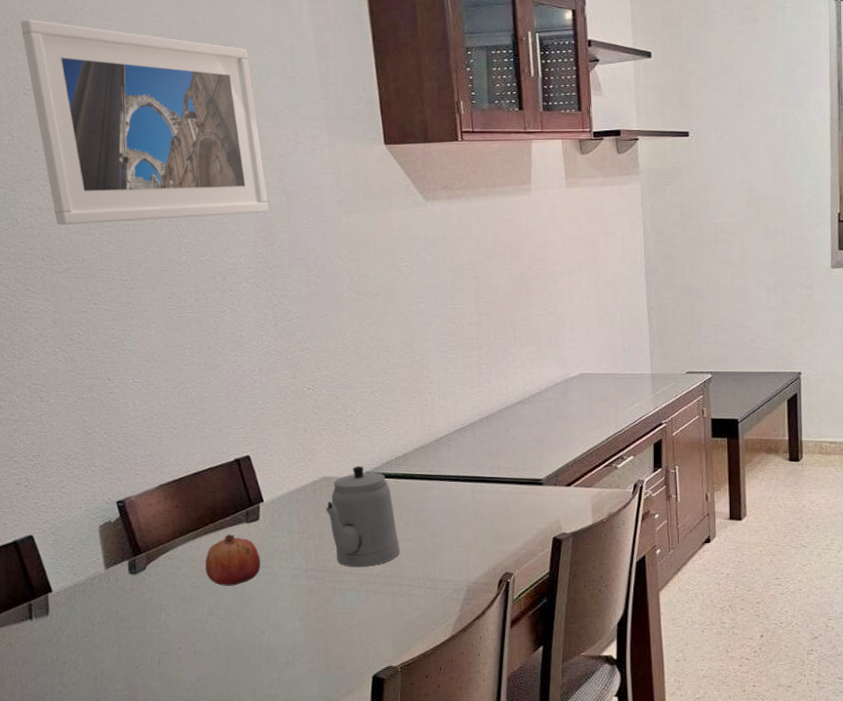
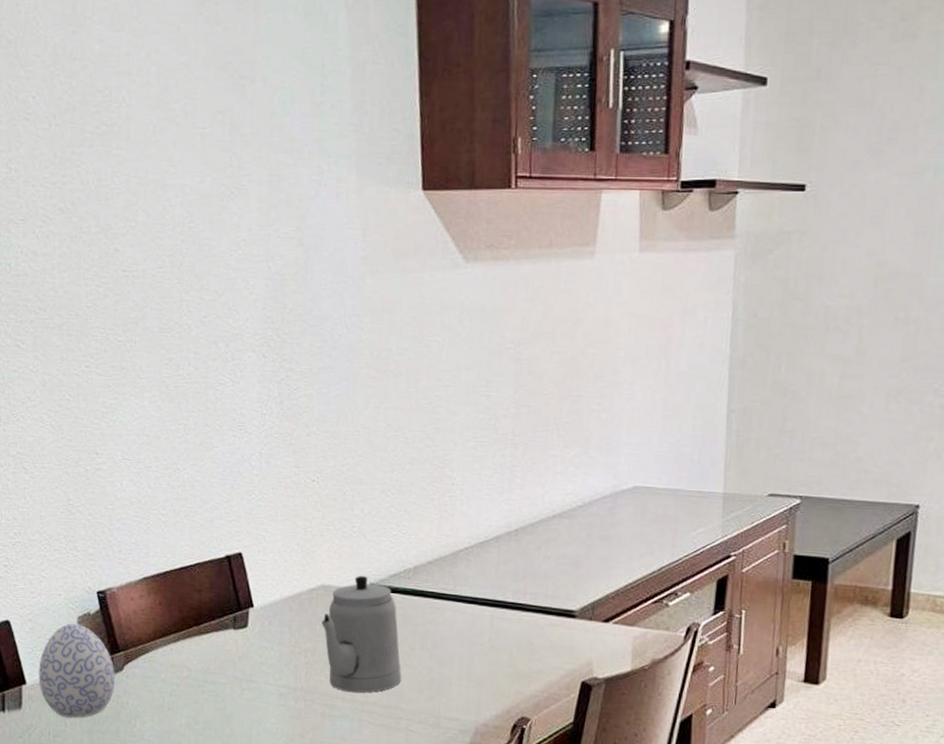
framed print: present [20,19,269,226] -> none [24,29,283,274]
decorative egg: none [63,532,139,619] -> present [38,623,115,718]
fruit: present [205,534,261,586] -> none [185,640,246,699]

